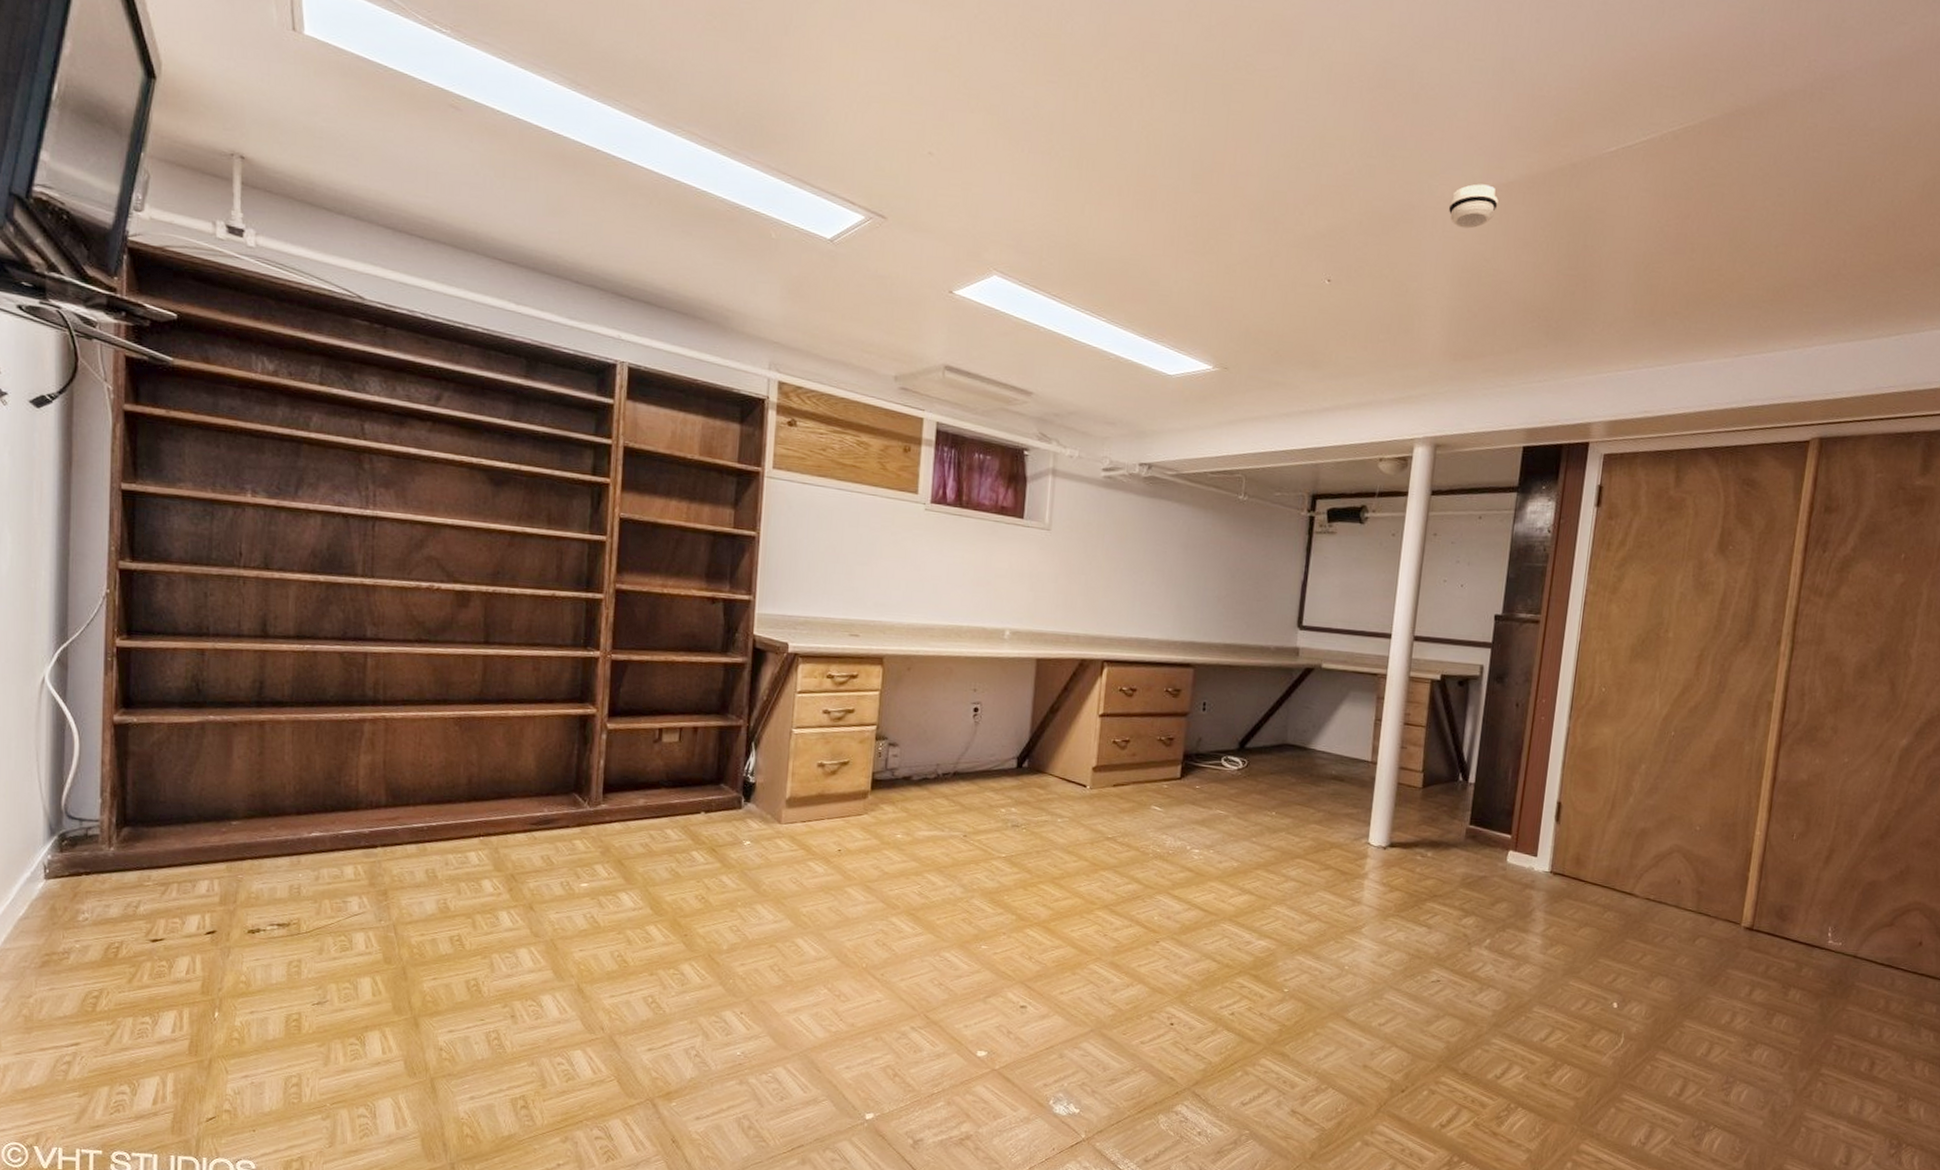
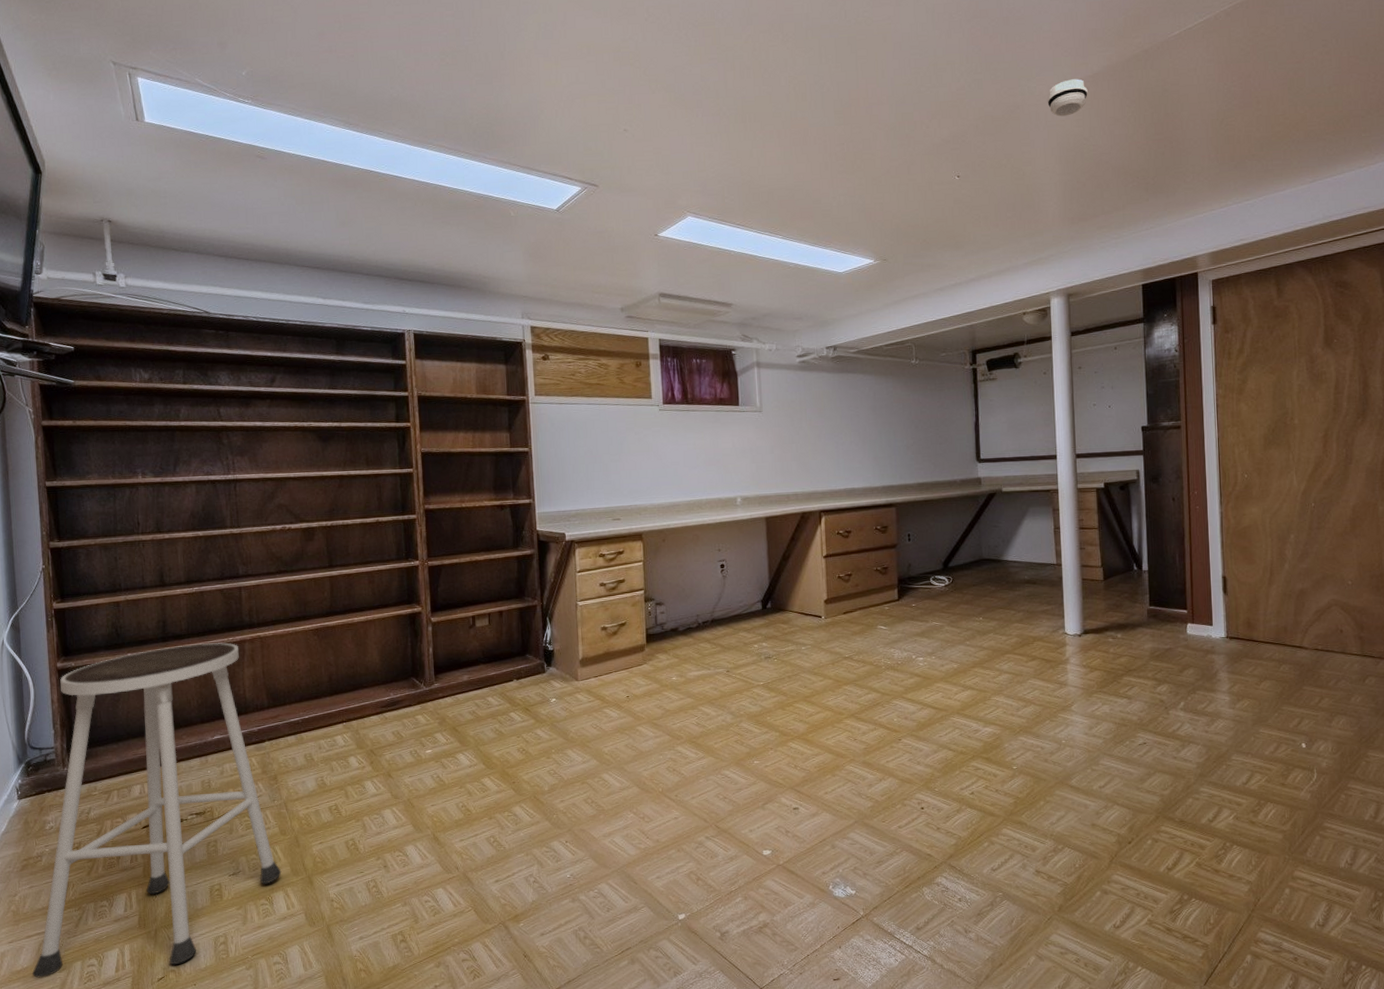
stool: none [42,714,381,1105] -> present [31,642,282,978]

